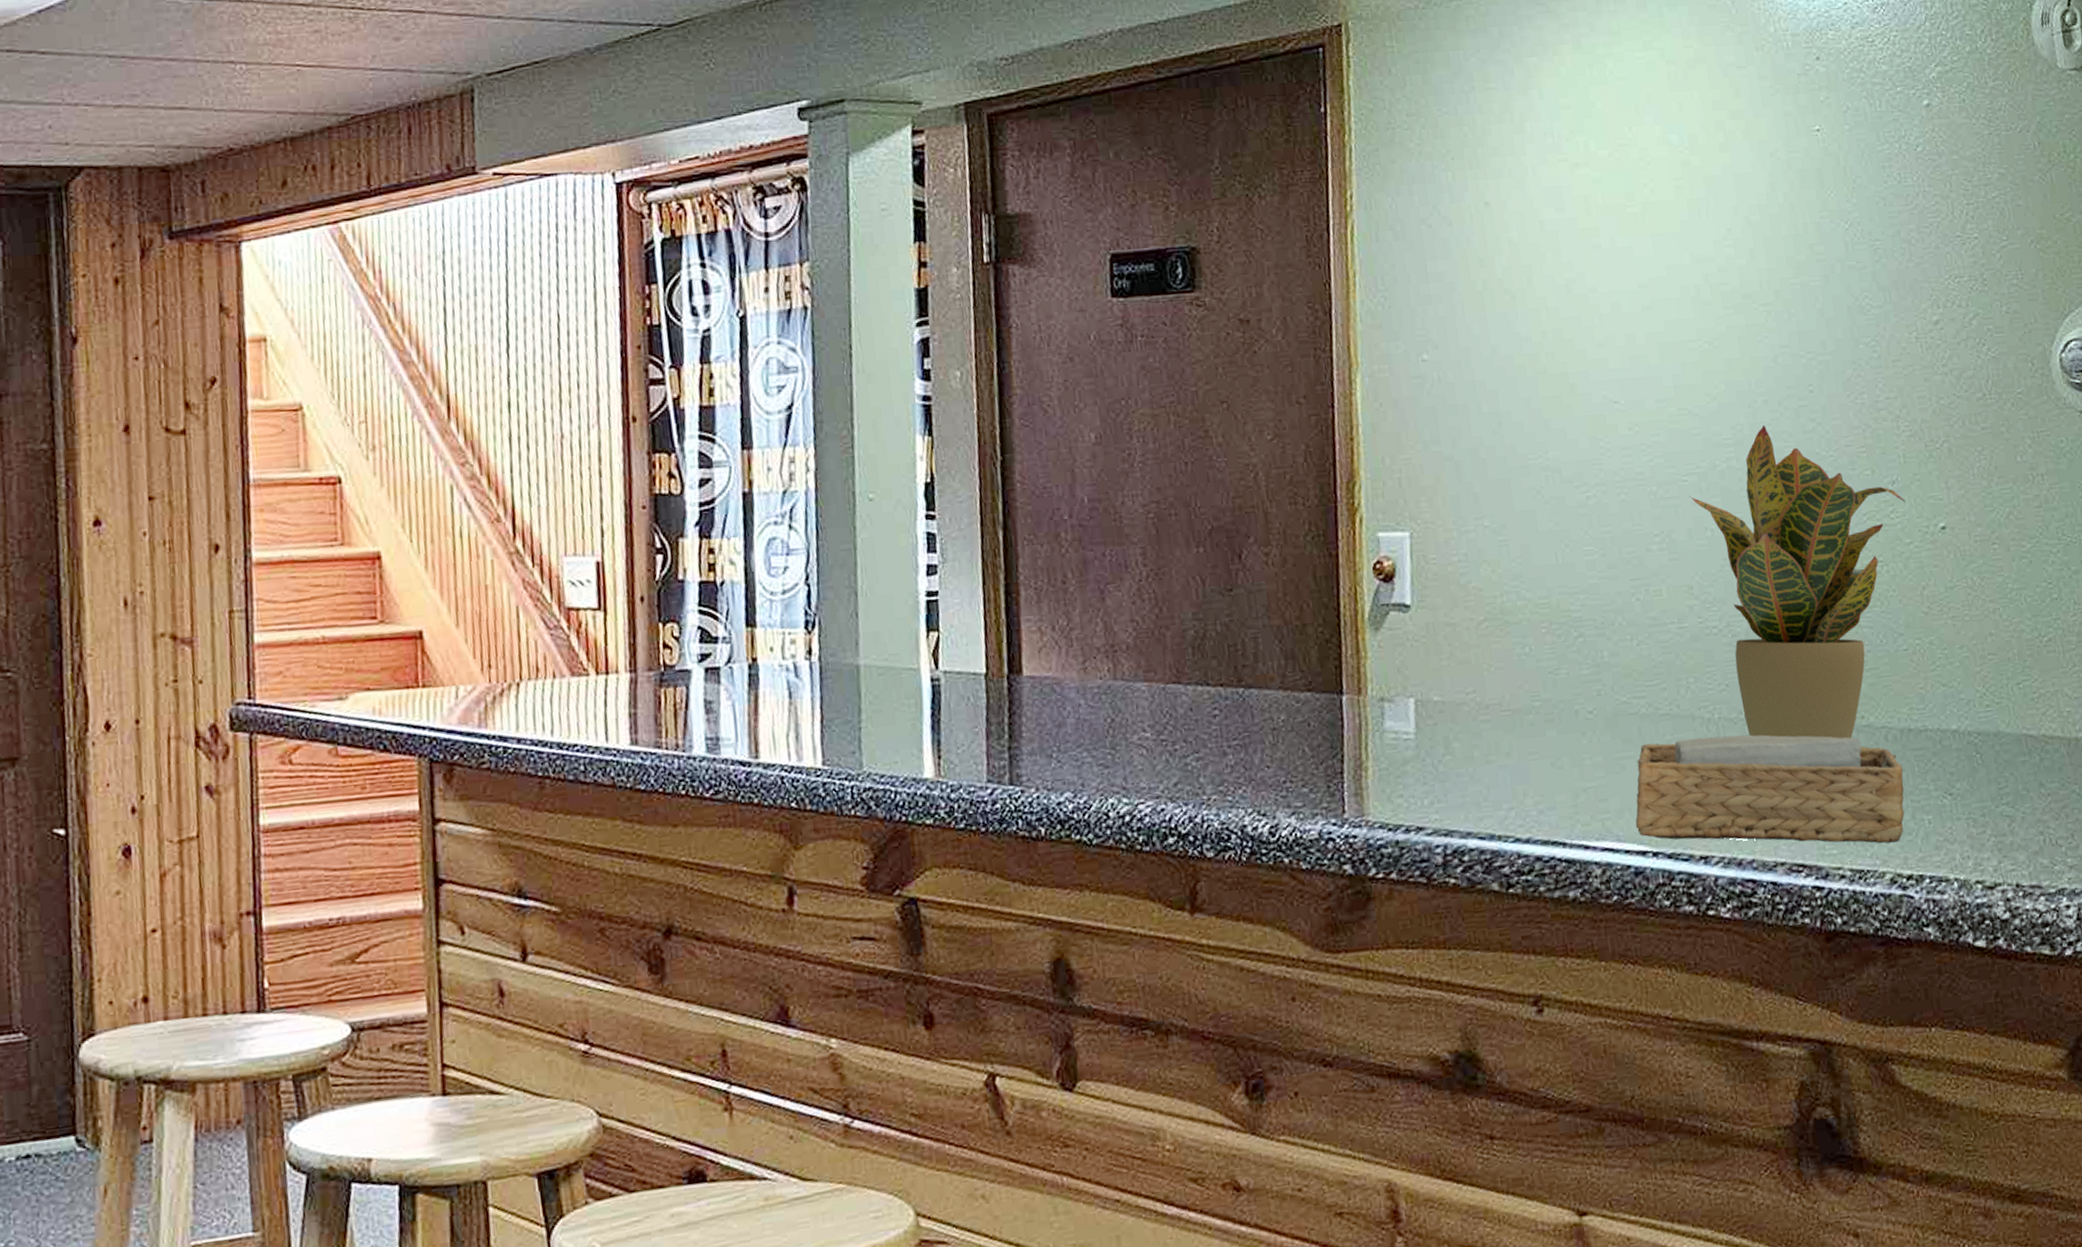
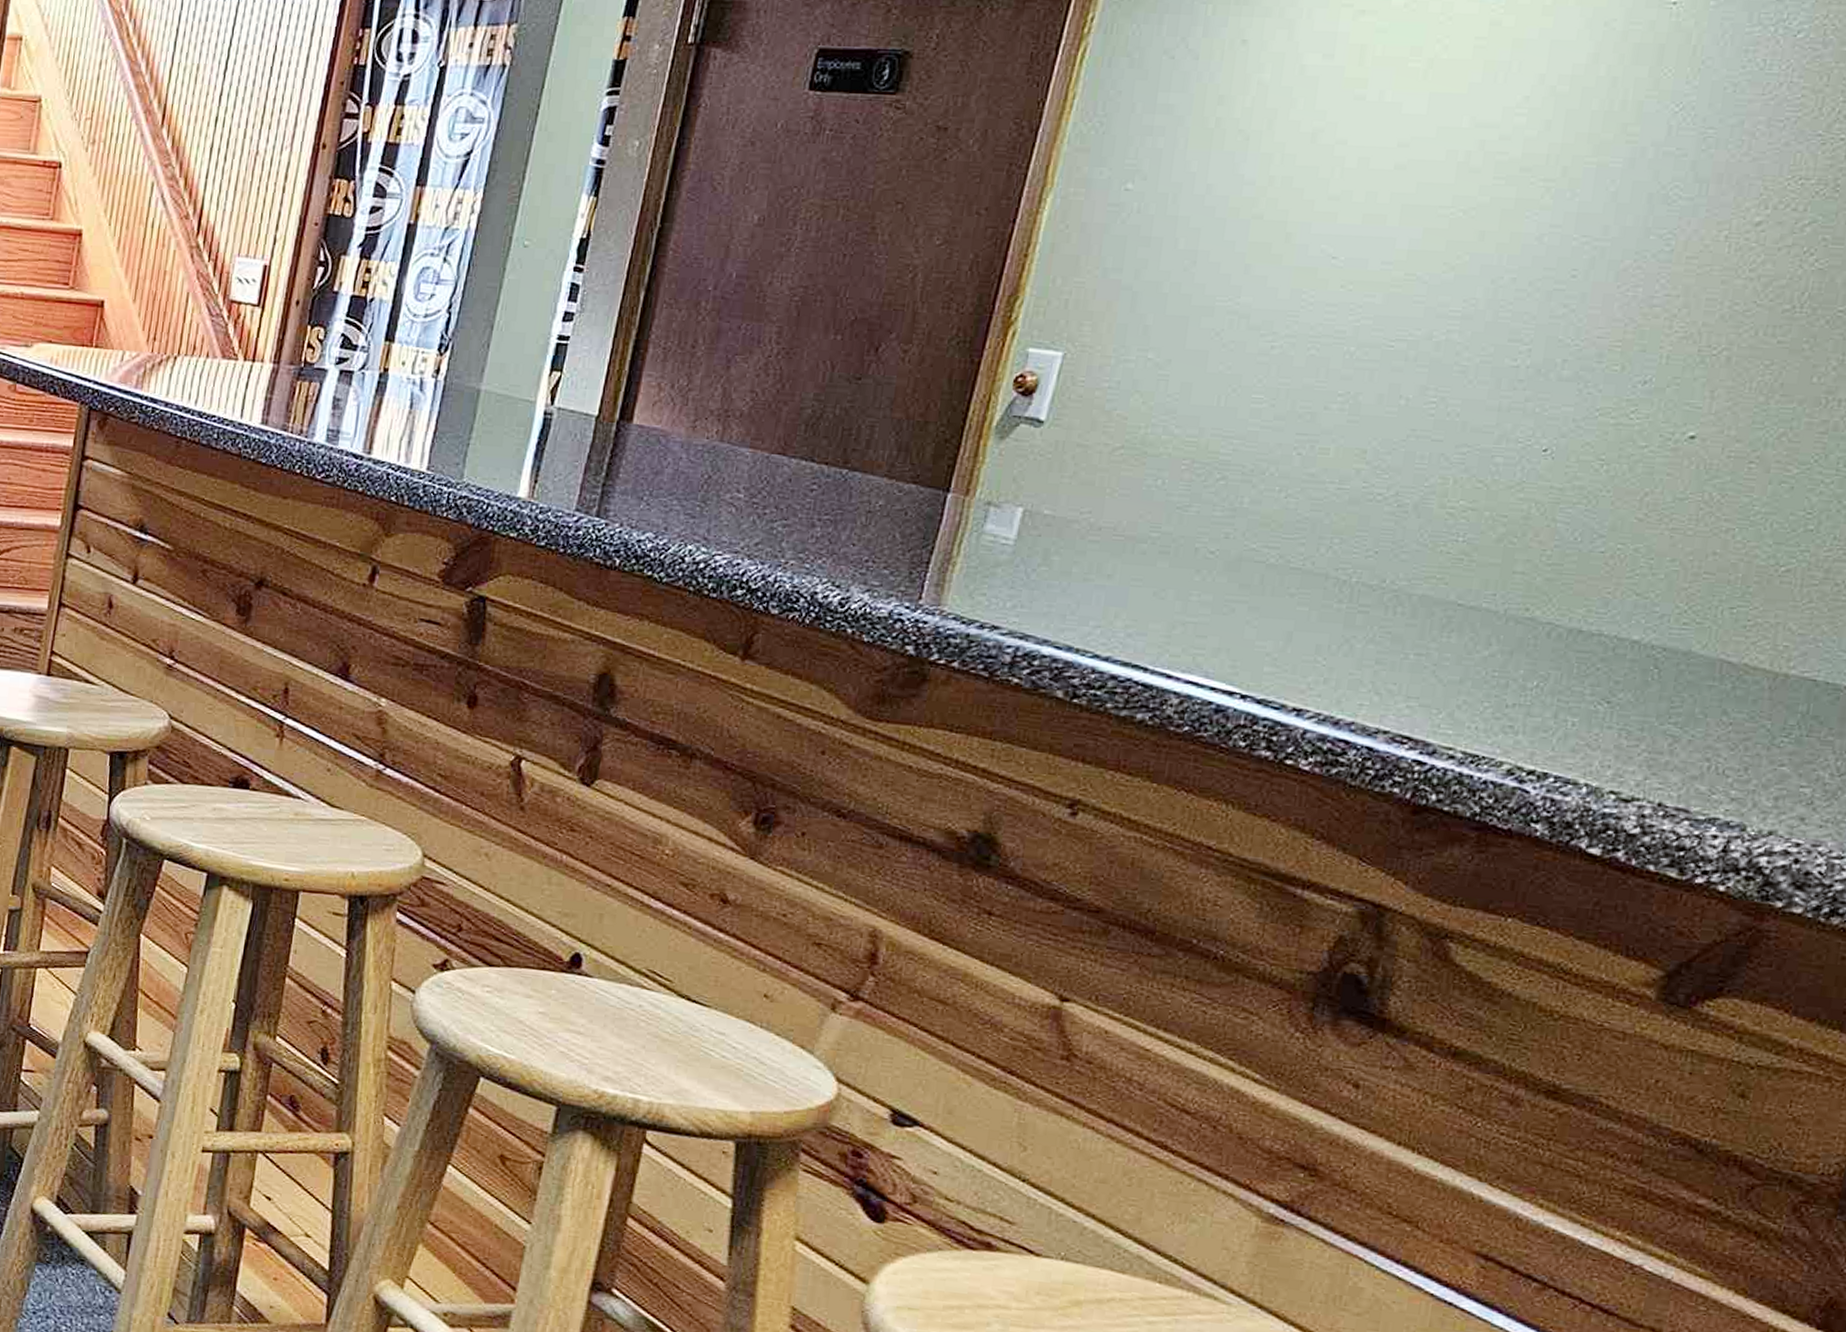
napkin holder: present [1635,734,1905,844] -> none [1229,592,1559,736]
potted plant: present [1689,424,1906,740] -> none [1385,302,1655,628]

